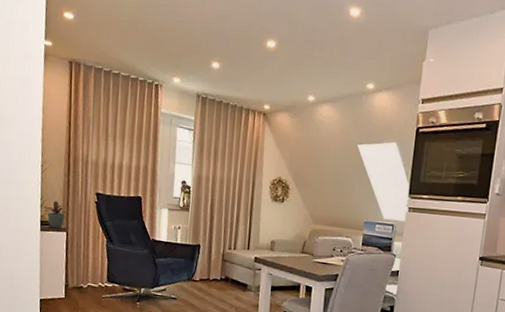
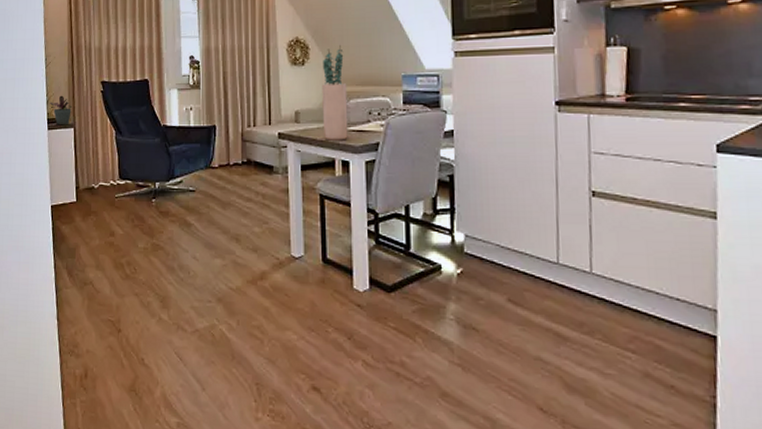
vase: none [293,188,318,270] -> present [322,44,348,140]

